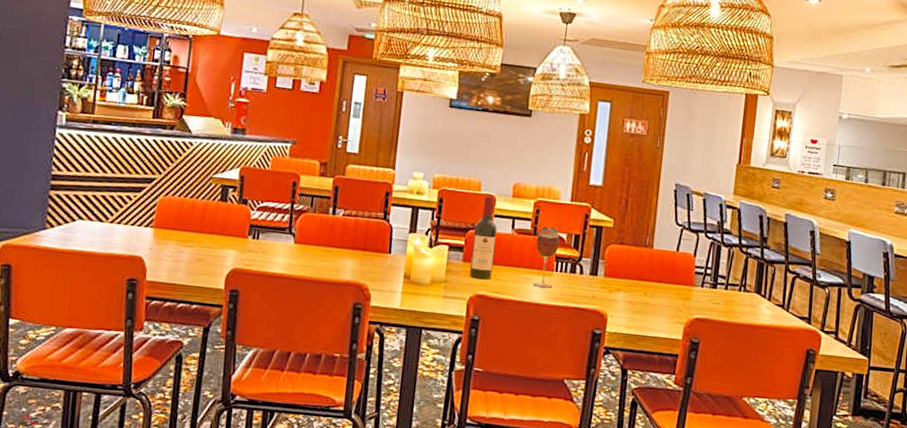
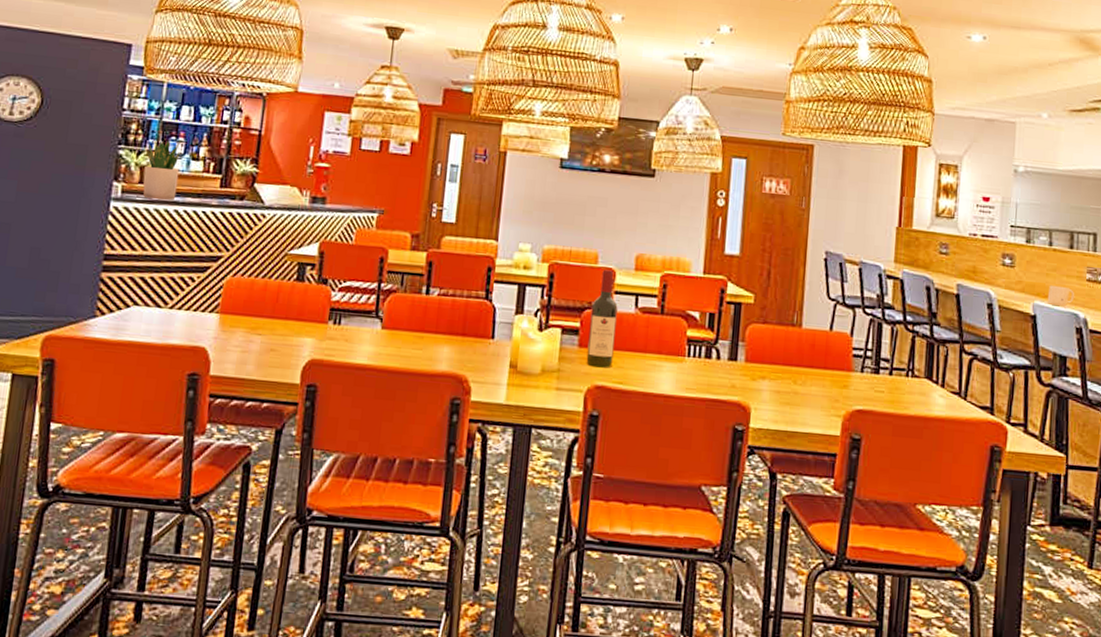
planter: none [84,74,117,129] -> present [142,139,181,201]
wineglass: present [533,226,560,288] -> none [662,304,692,377]
mug: none [860,216,885,235] -> present [1047,285,1075,307]

